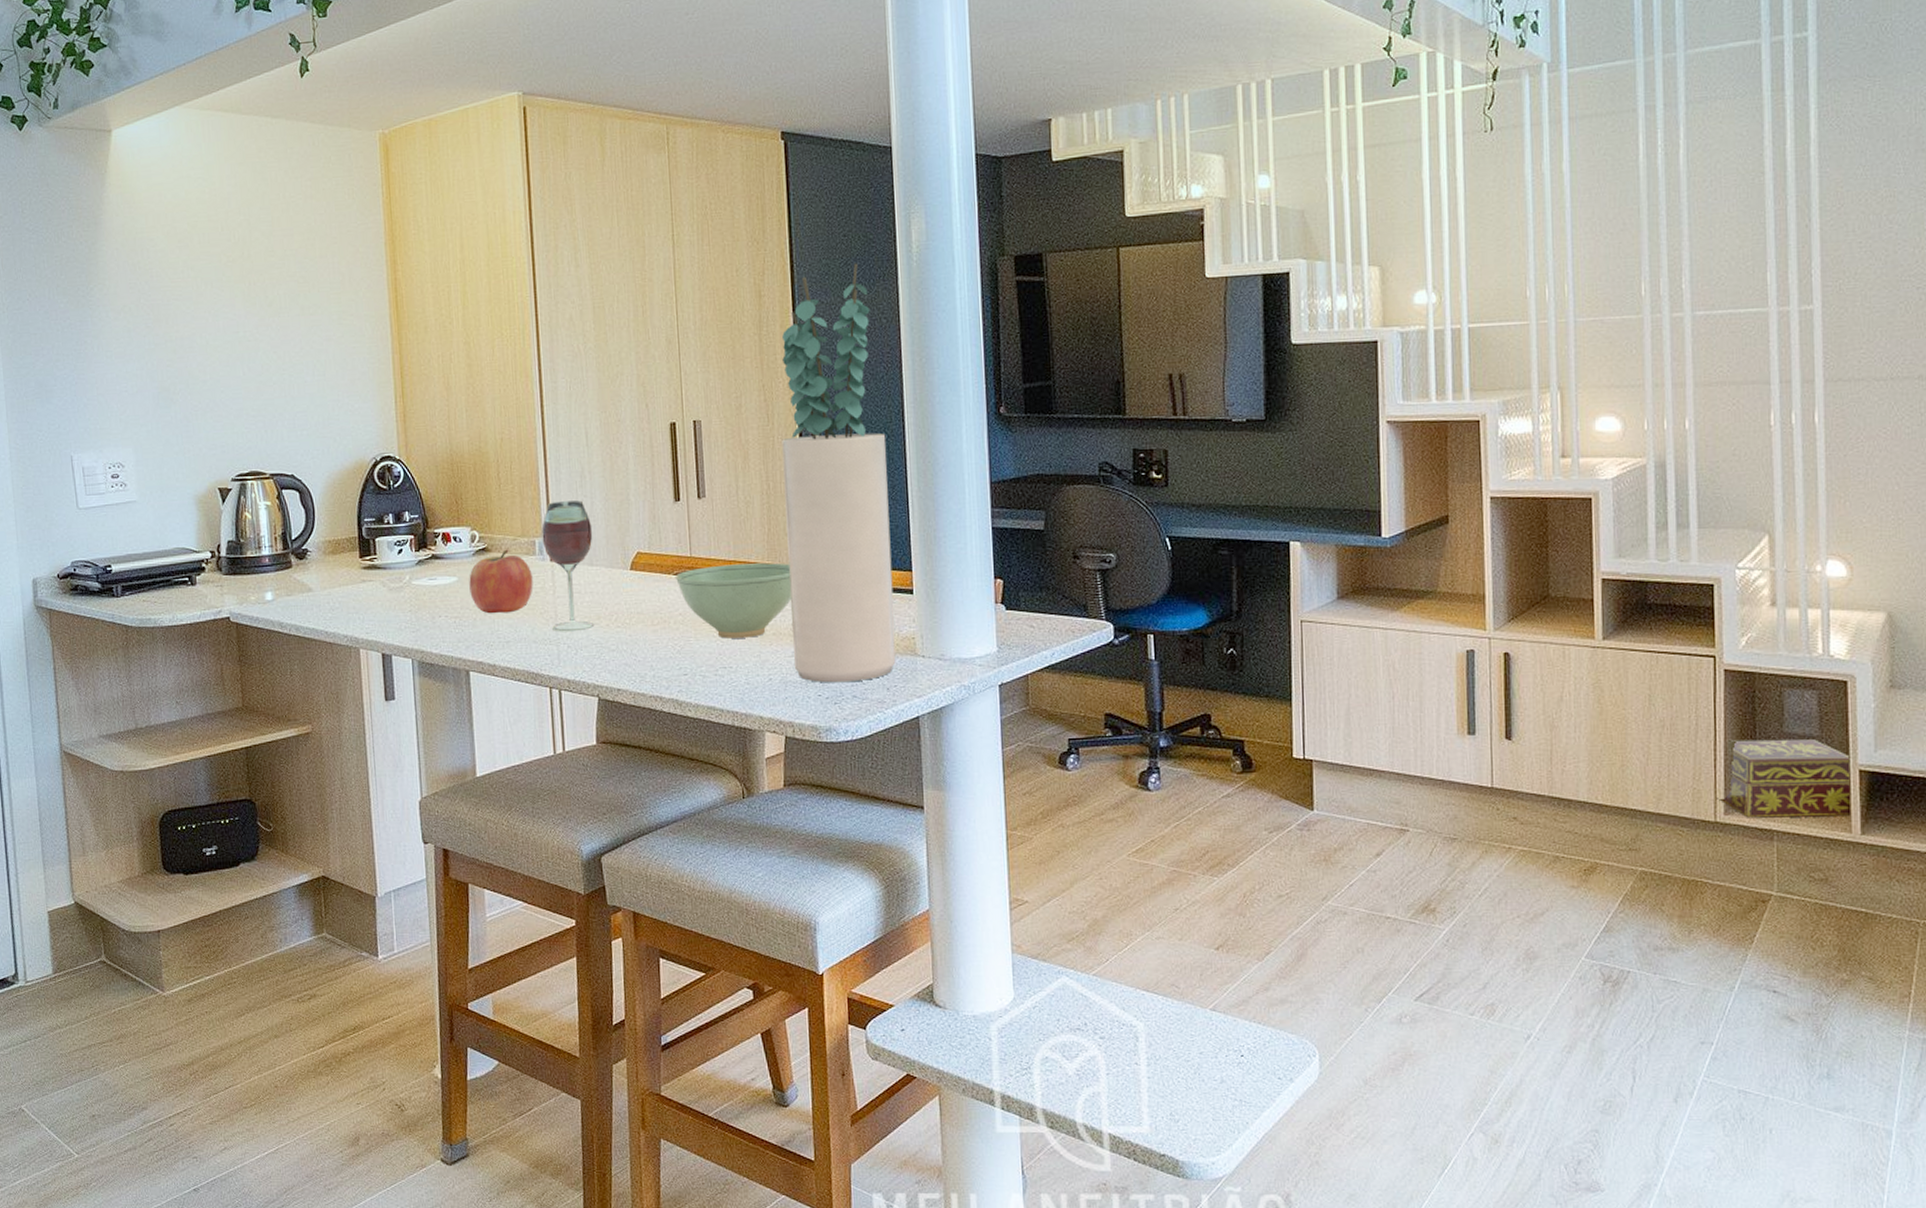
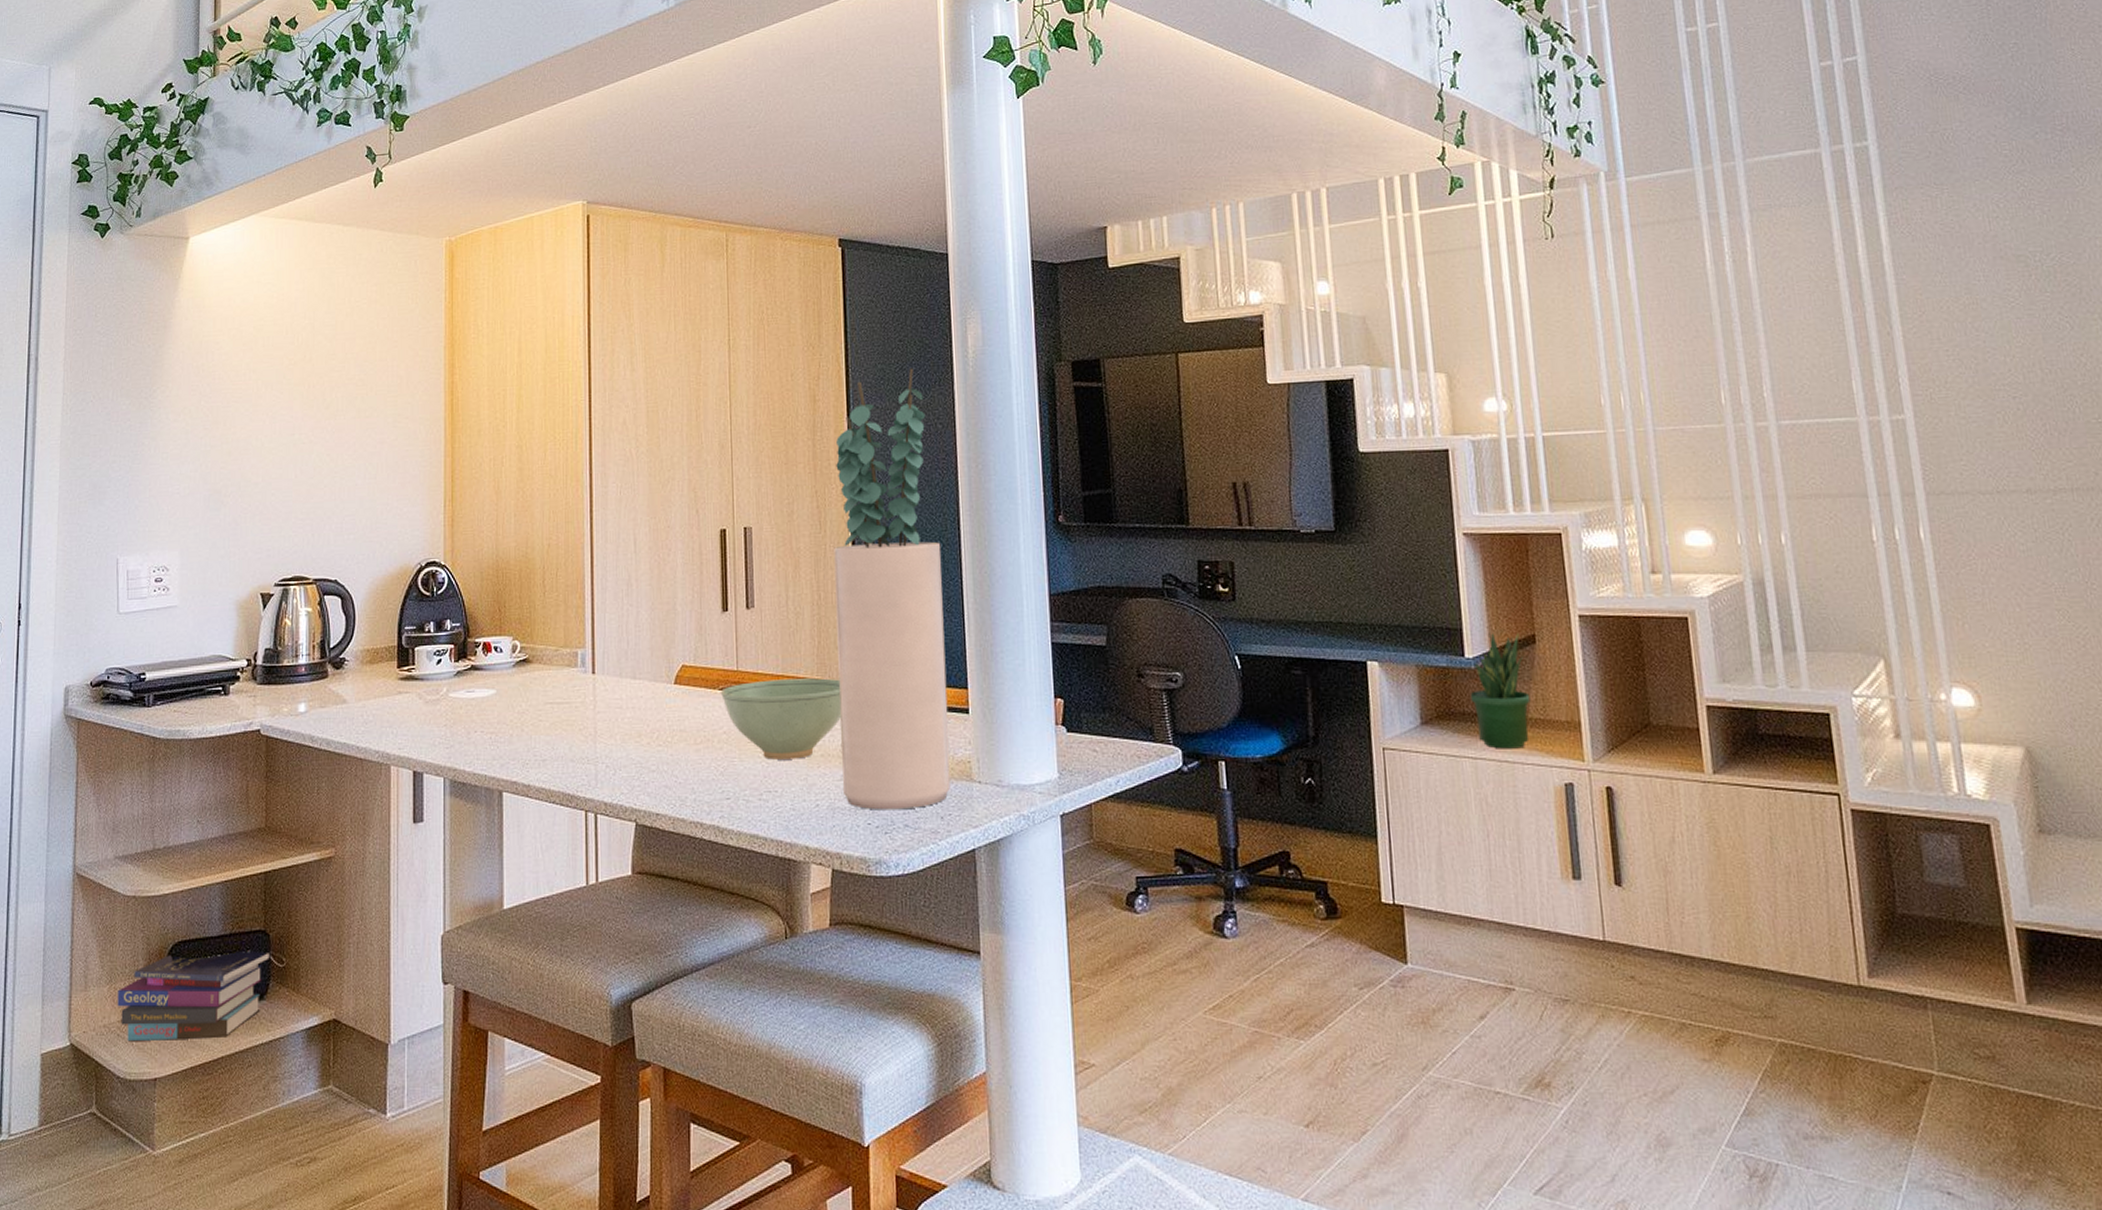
books: none [115,817,257,899] -> present [117,950,269,1042]
fruit: present [469,549,533,614] -> none [508,660,573,730]
wineglass: present [541,500,593,632] -> none [585,610,637,751]
planter: none [1384,514,1440,620] -> present [1470,633,1531,749]
decorative box: present [1717,739,1852,818] -> none [1858,890,2012,982]

